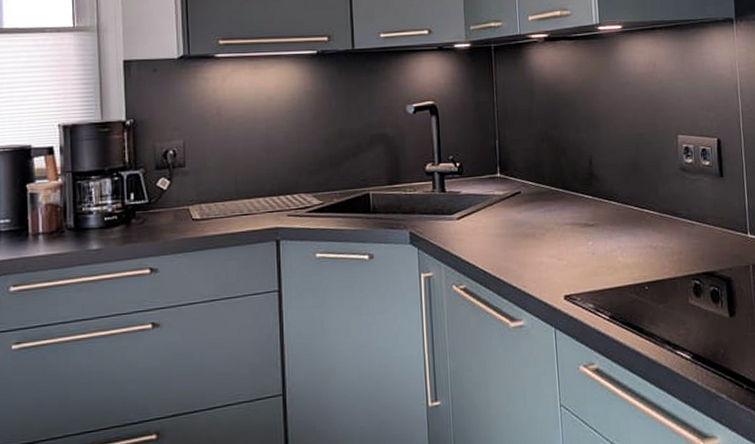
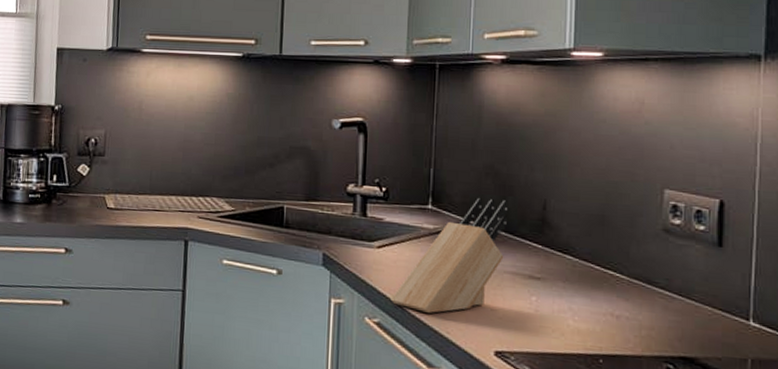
knife block: none [473,161,564,272] -> present [391,198,509,313]

